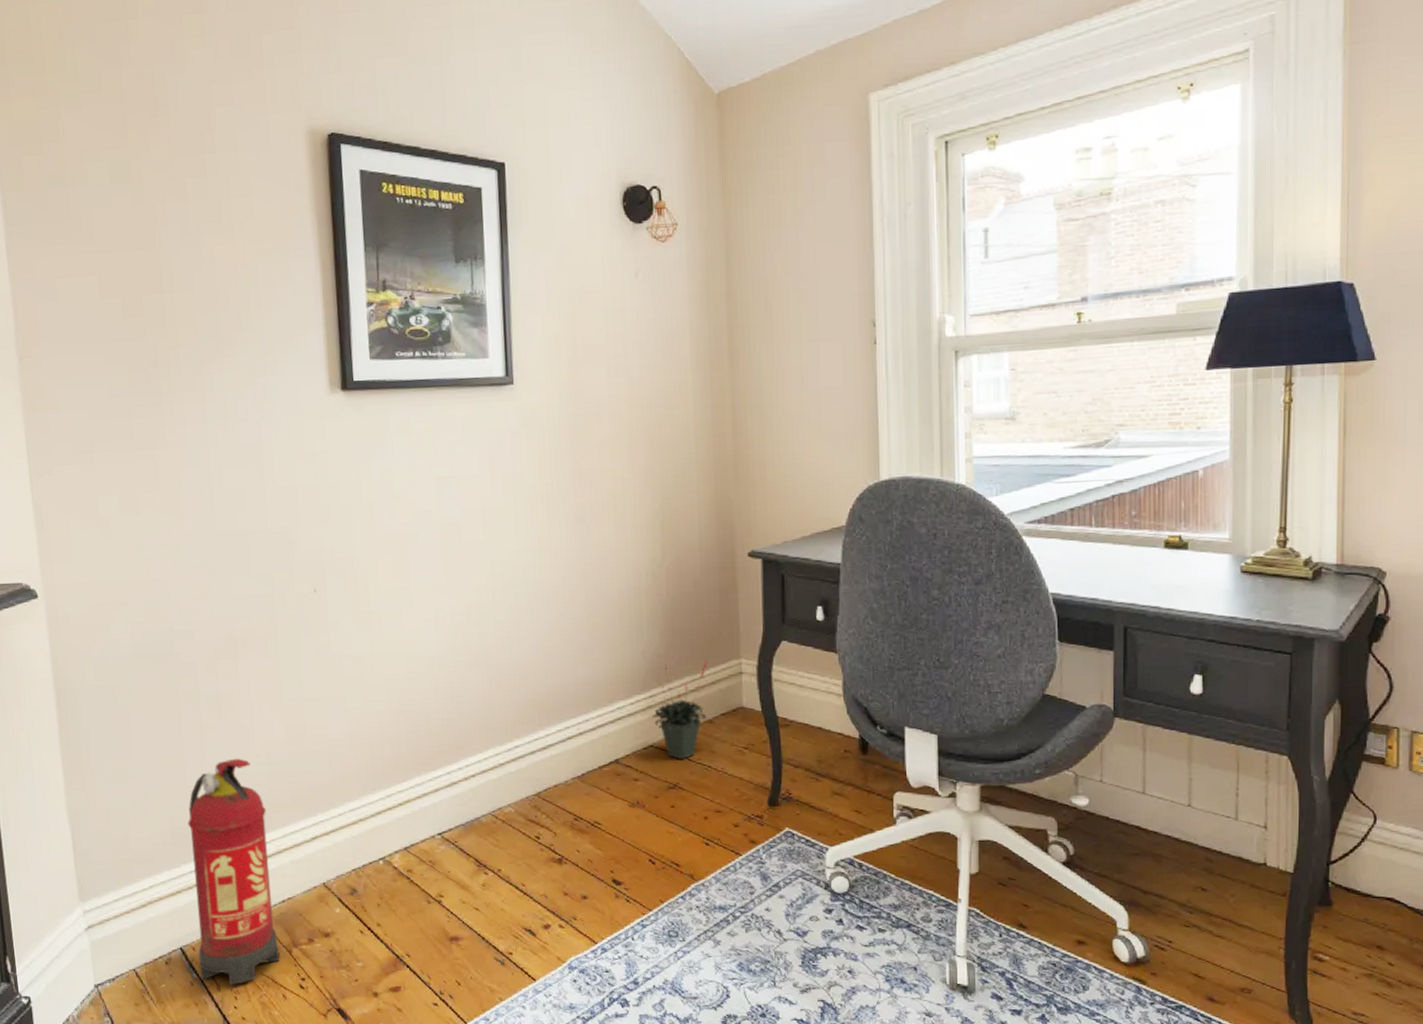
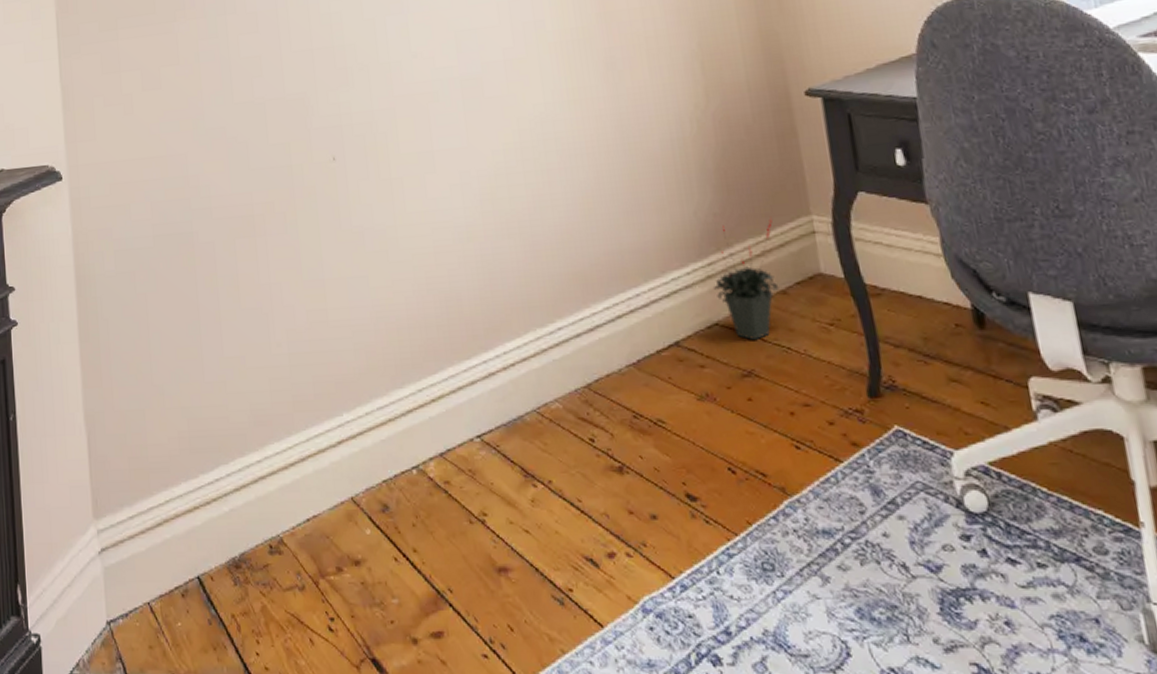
fire extinguisher: present [188,758,280,986] -> none [206,349,306,626]

